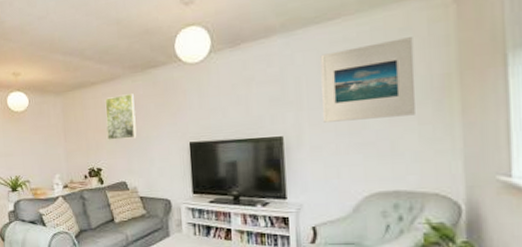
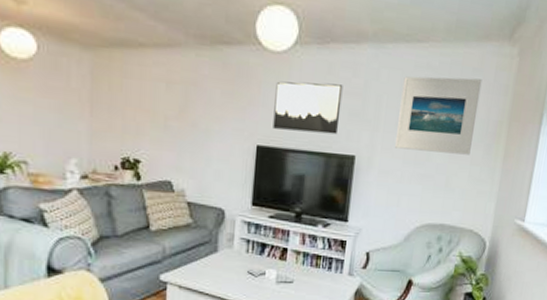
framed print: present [105,93,137,140] -> none [153,68,196,129]
wall art: none [198,76,262,126] -> present [273,81,343,135]

